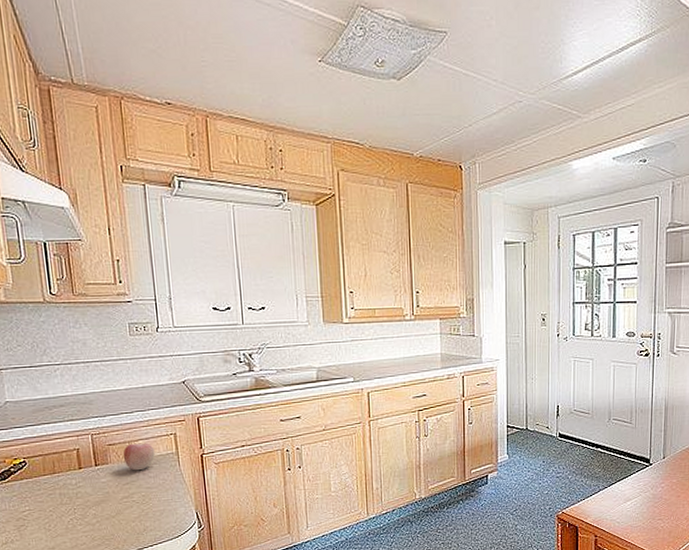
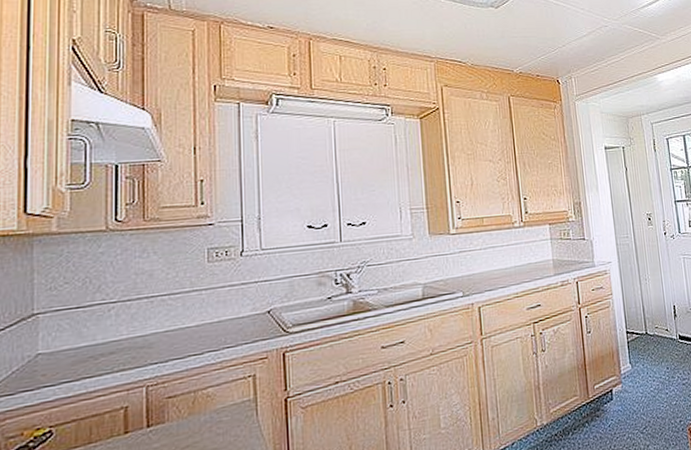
apple: present [123,442,155,471] -> none [185,390,227,429]

